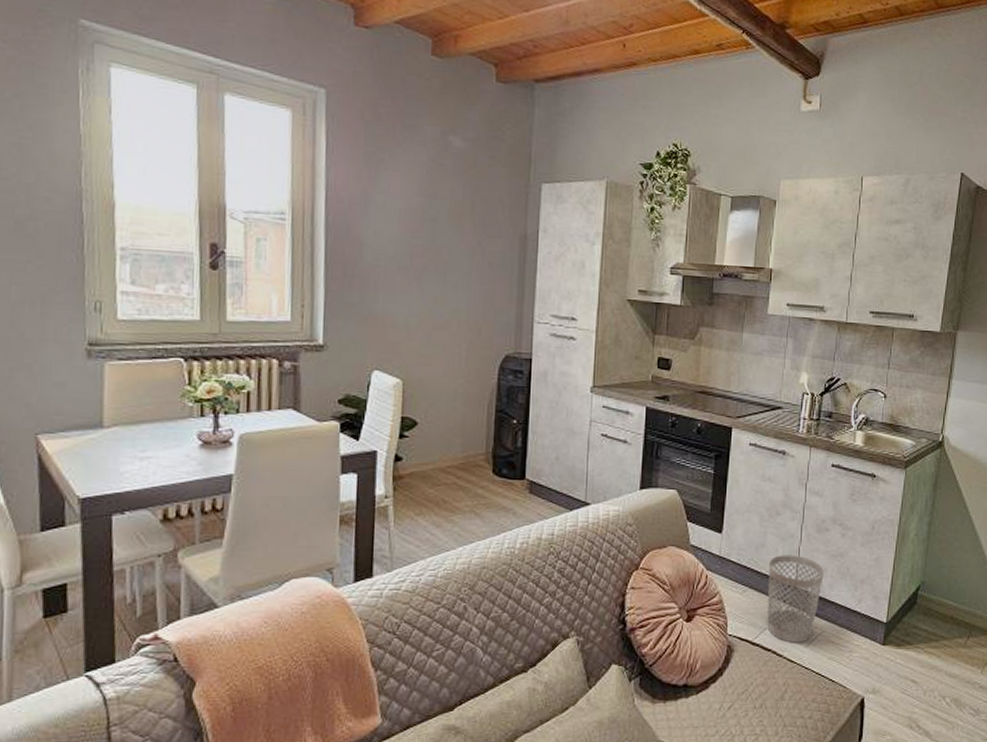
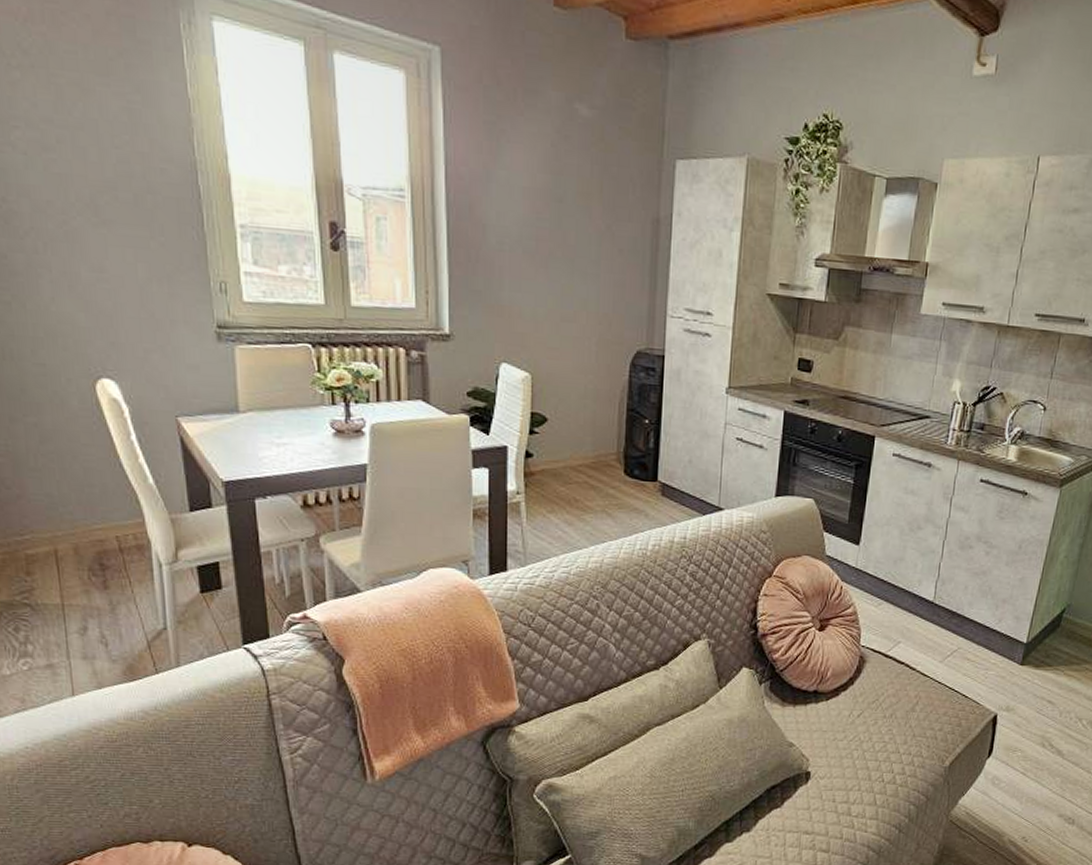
wastebasket: present [767,555,824,643] -> none [901,570,965,658]

